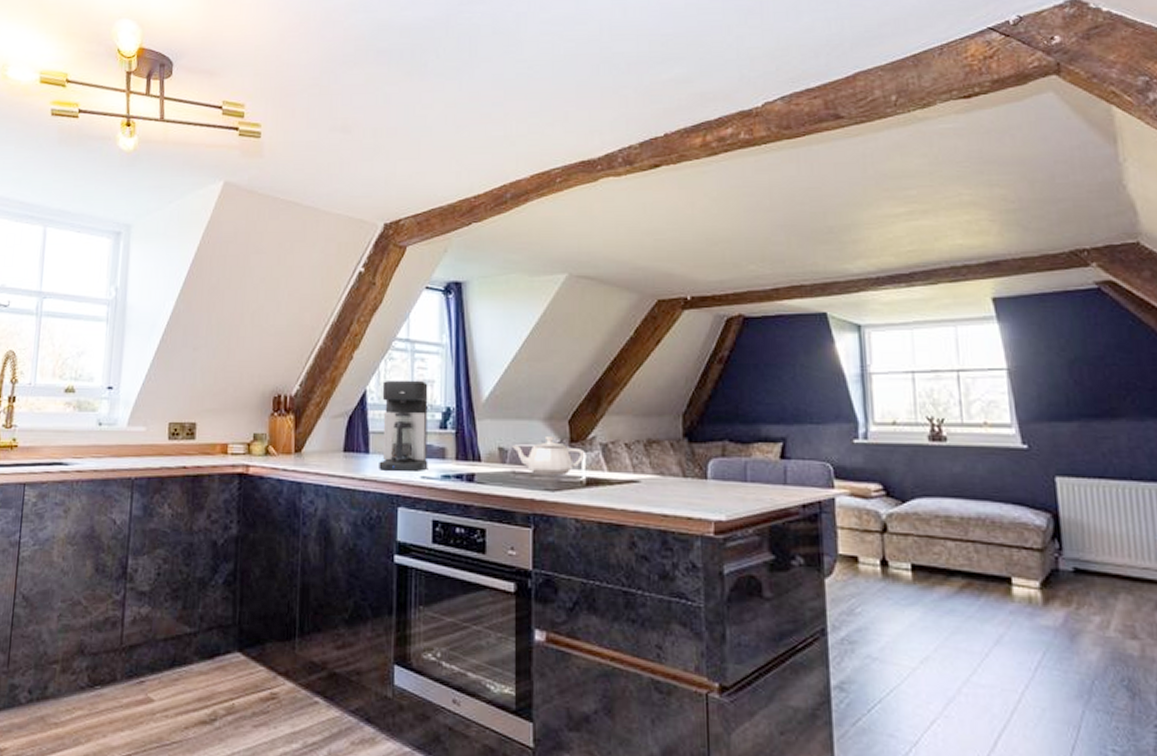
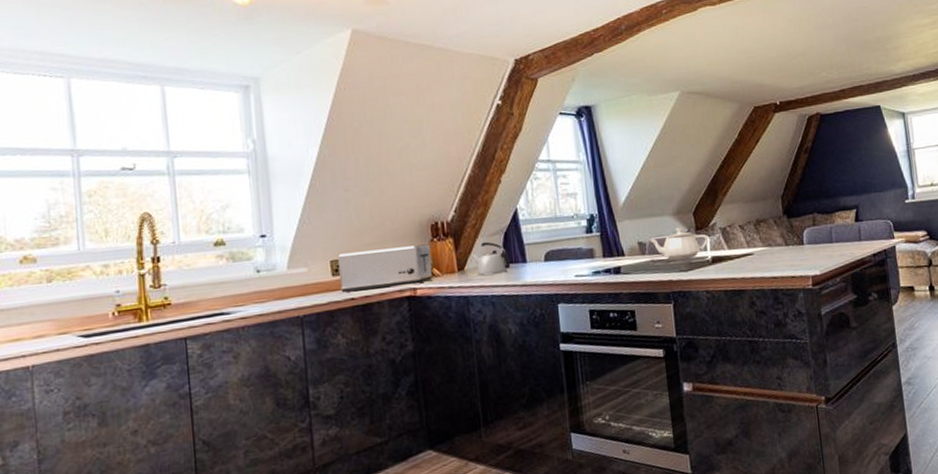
toaster: none [175,417,269,461] -> present [338,244,432,293]
kettle: none [310,424,352,463] -> present [470,241,511,276]
coffee maker: present [379,380,428,473] -> none [531,194,580,276]

